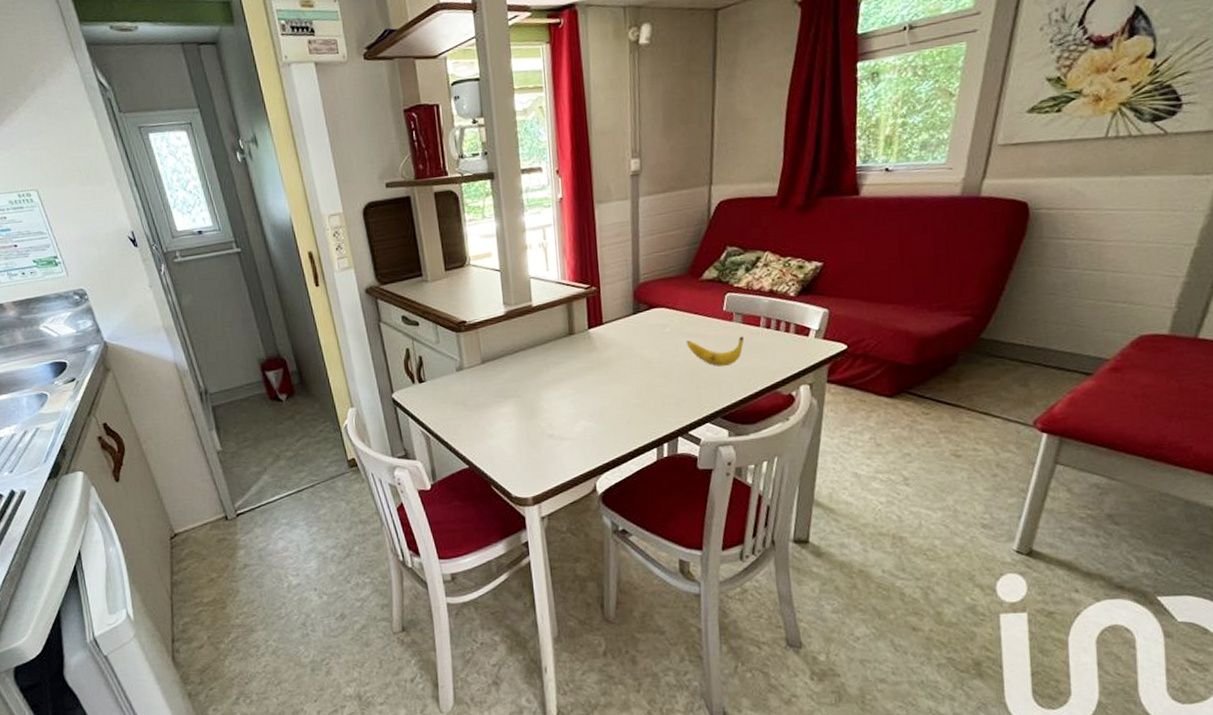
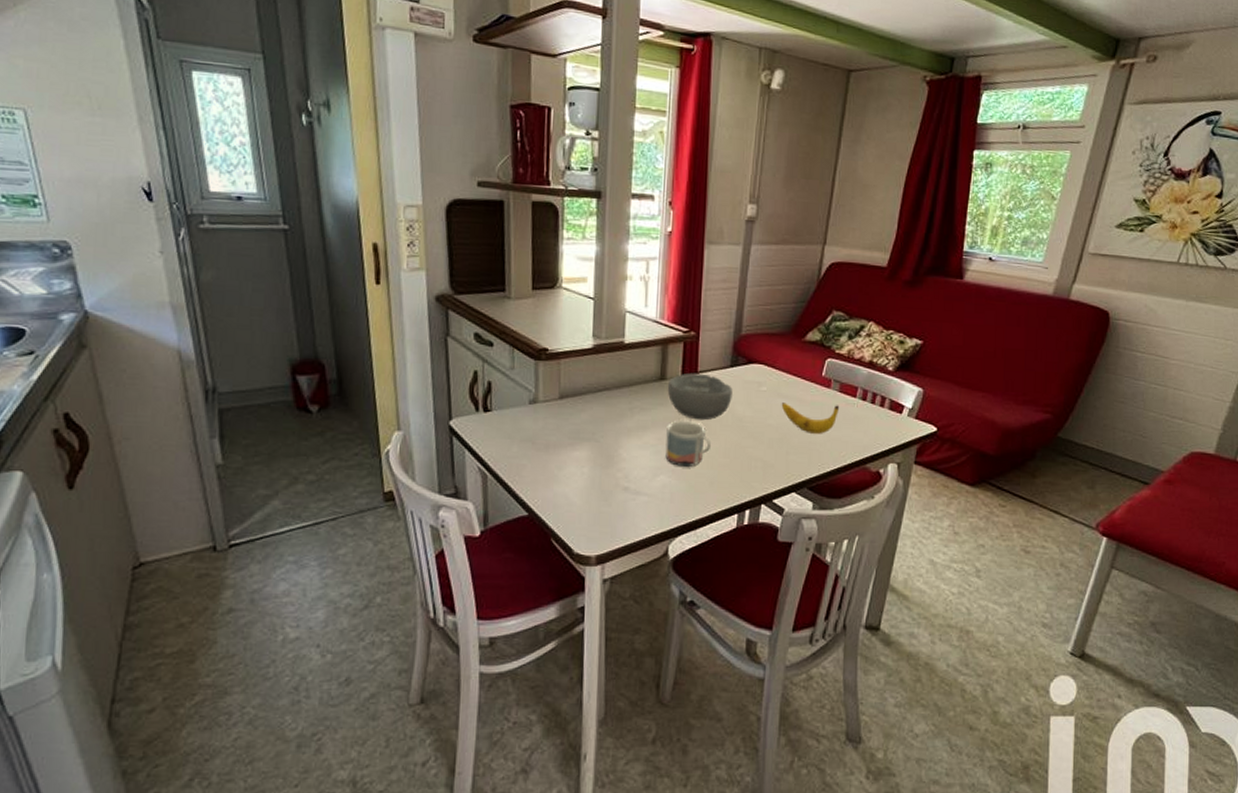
bowl: none [576,324,639,367] -> present [667,372,733,421]
mug: none [581,369,625,411] -> present [665,421,712,467]

